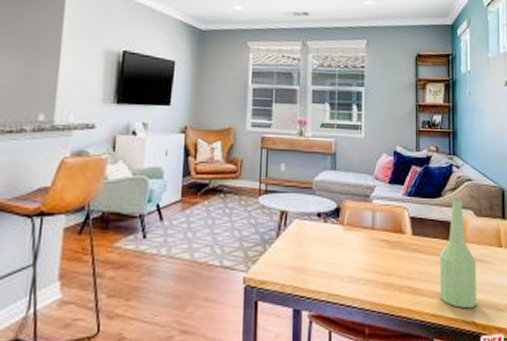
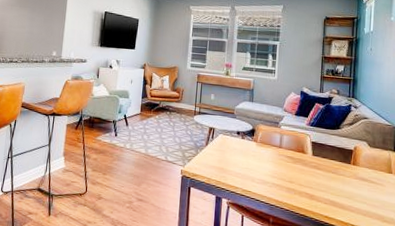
bottle: present [440,199,476,309] -> none [333,131,367,217]

